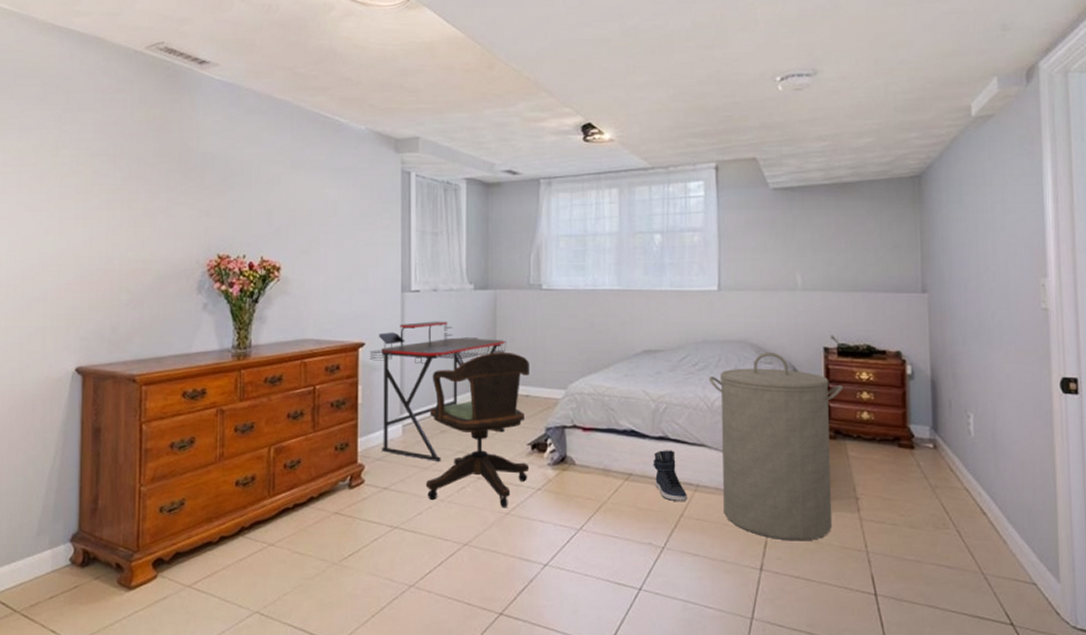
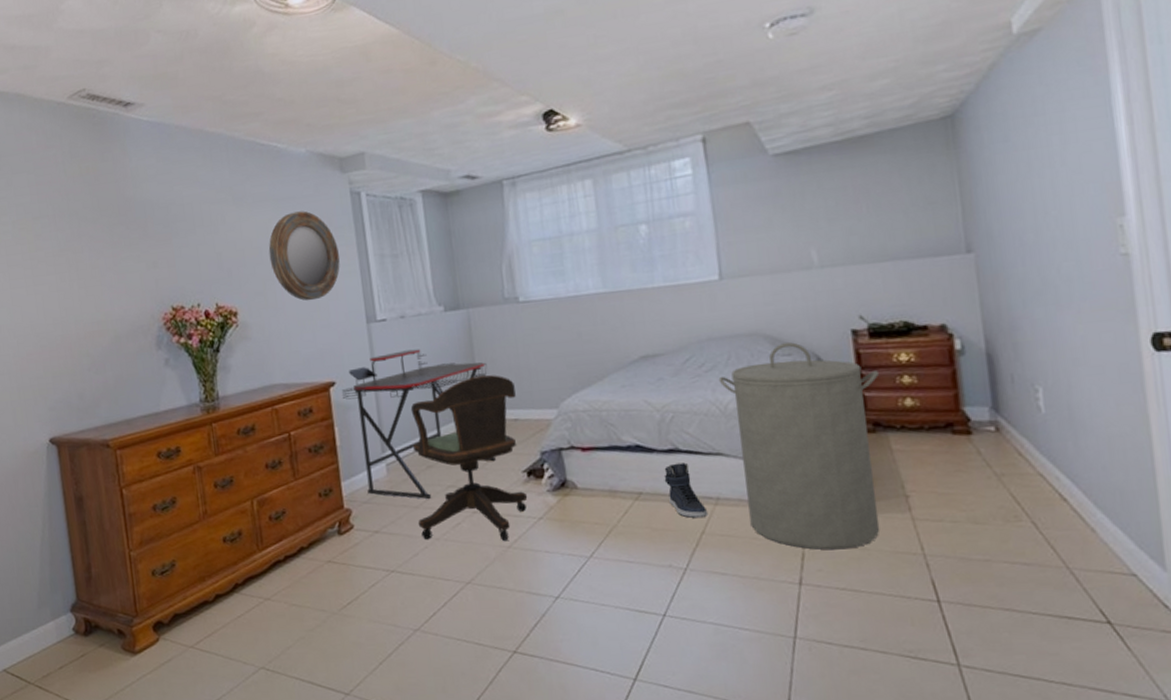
home mirror: none [318,182,384,265] -> present [268,211,340,301]

